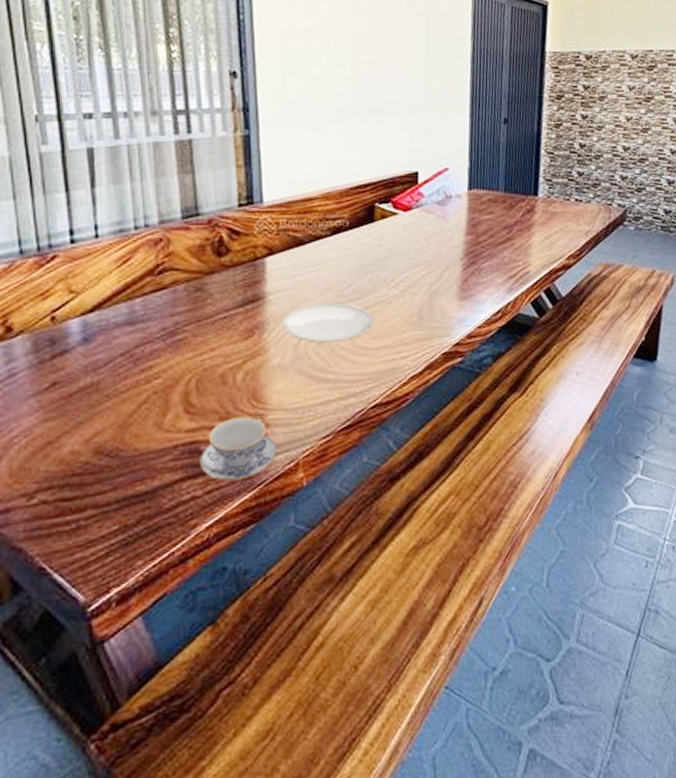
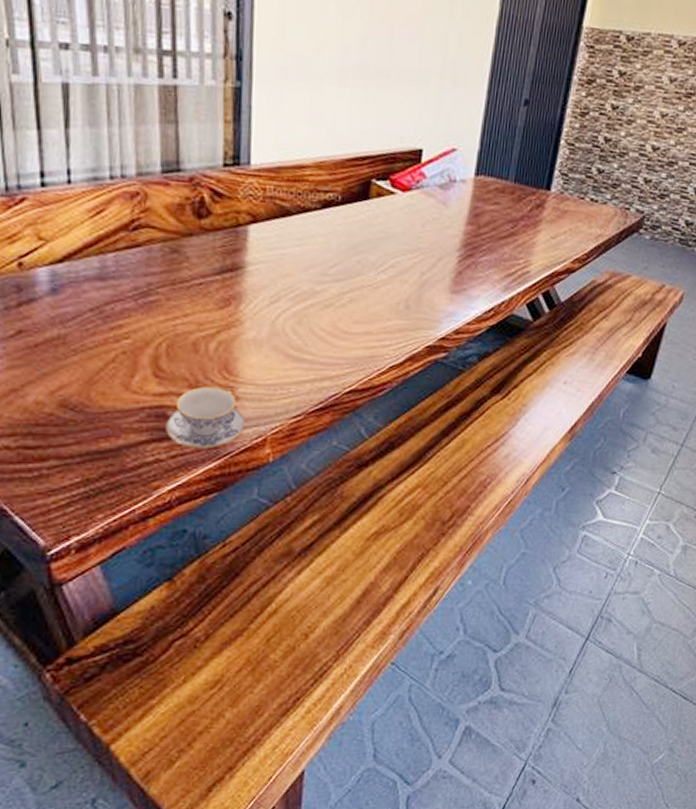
plate: present [283,303,374,344] -> none [262,280,358,323]

